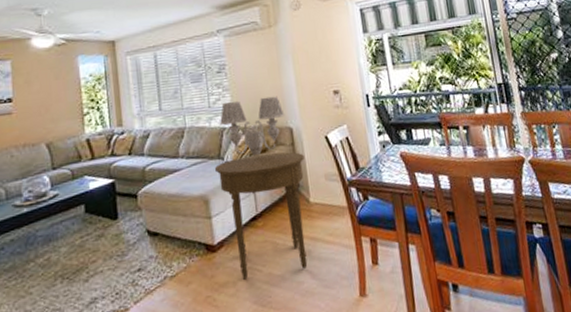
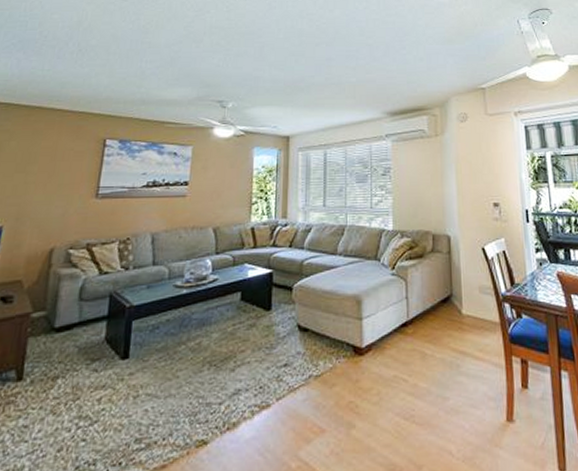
side table: present [215,152,308,280] -> none [371,259,460,388]
wall sconce: present [220,96,285,156] -> none [380,203,444,261]

